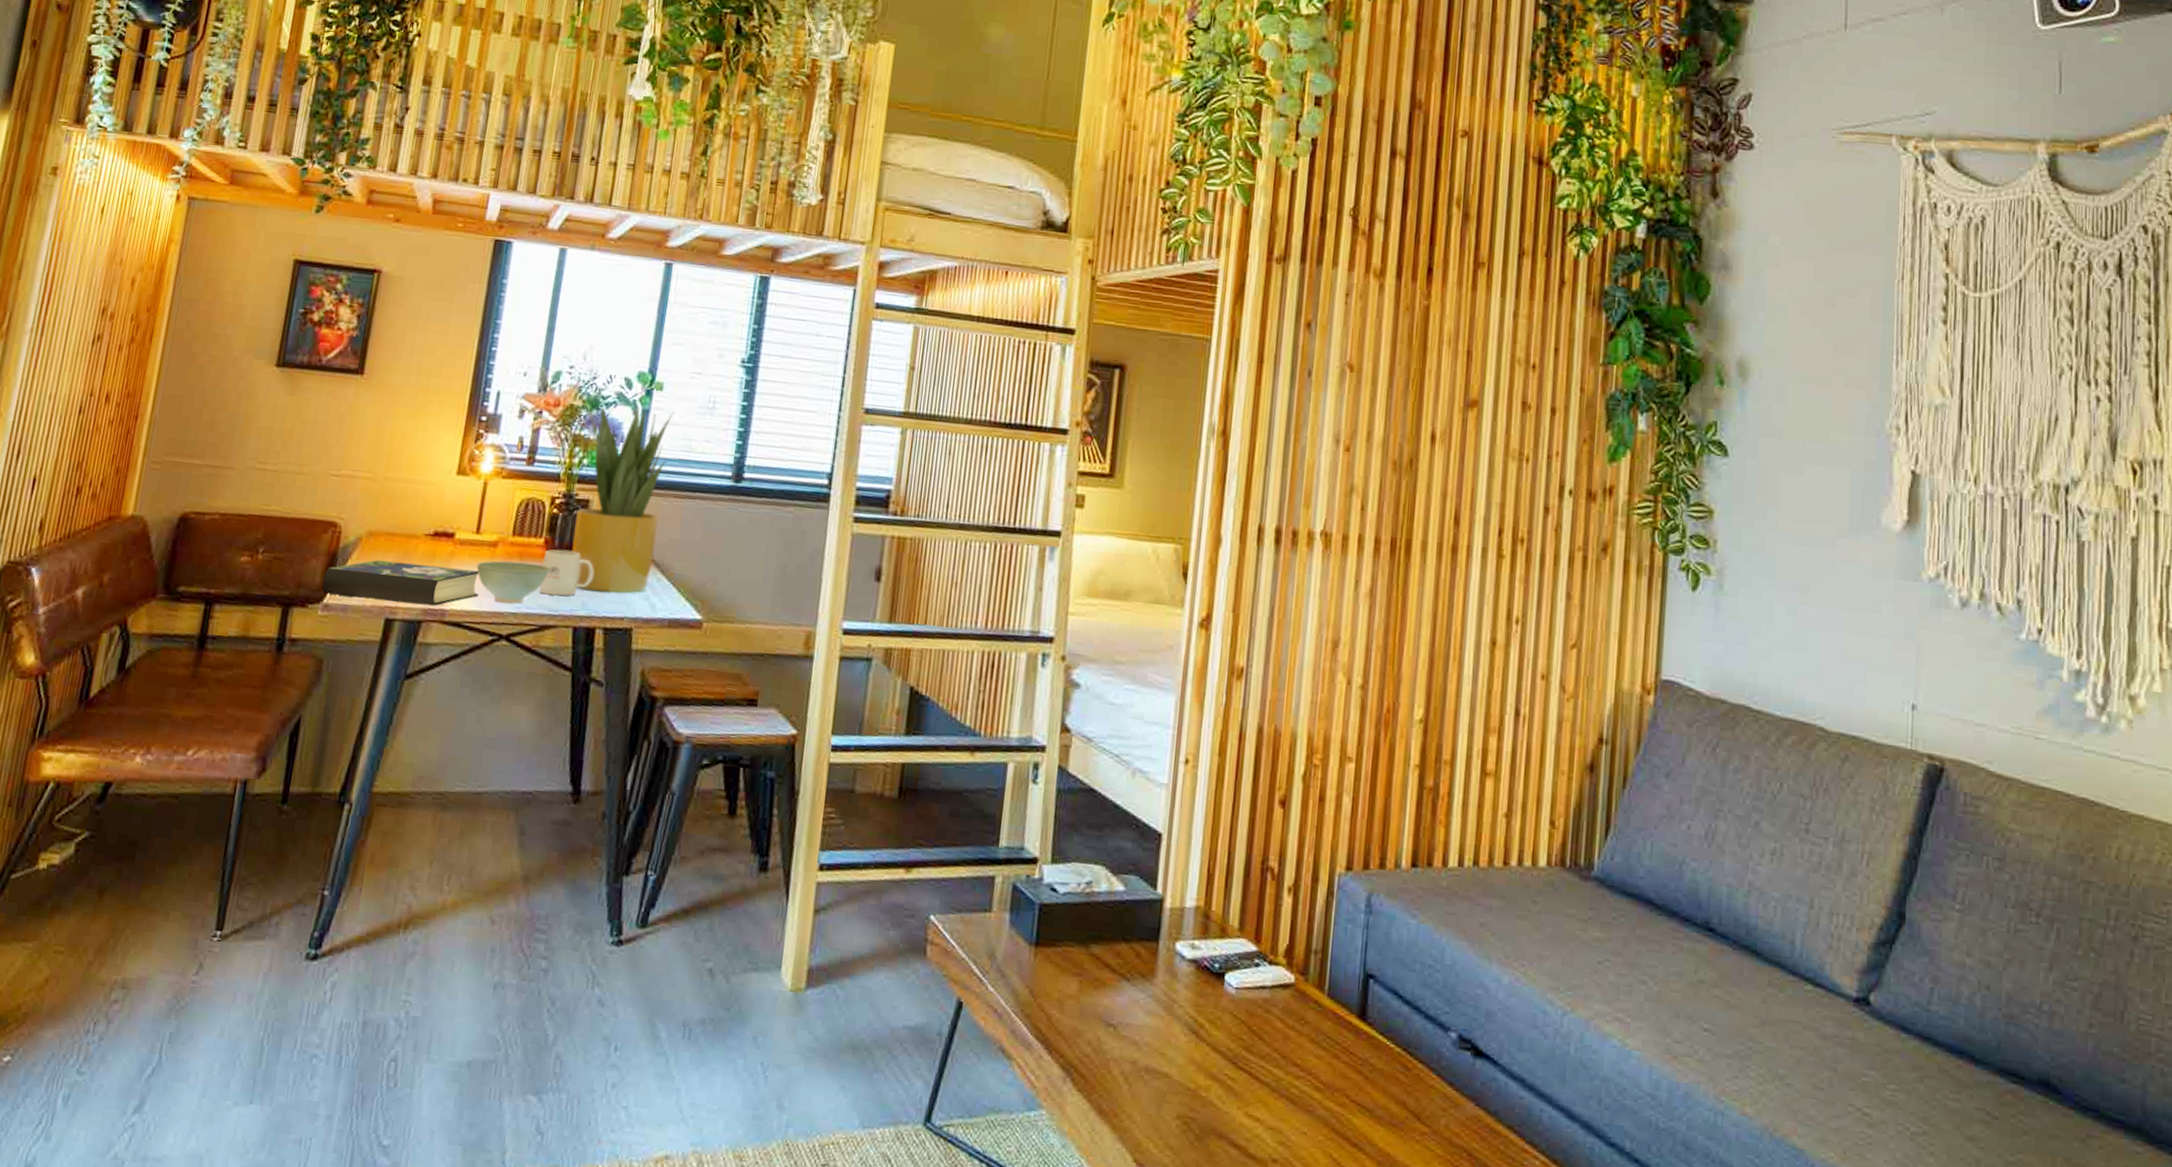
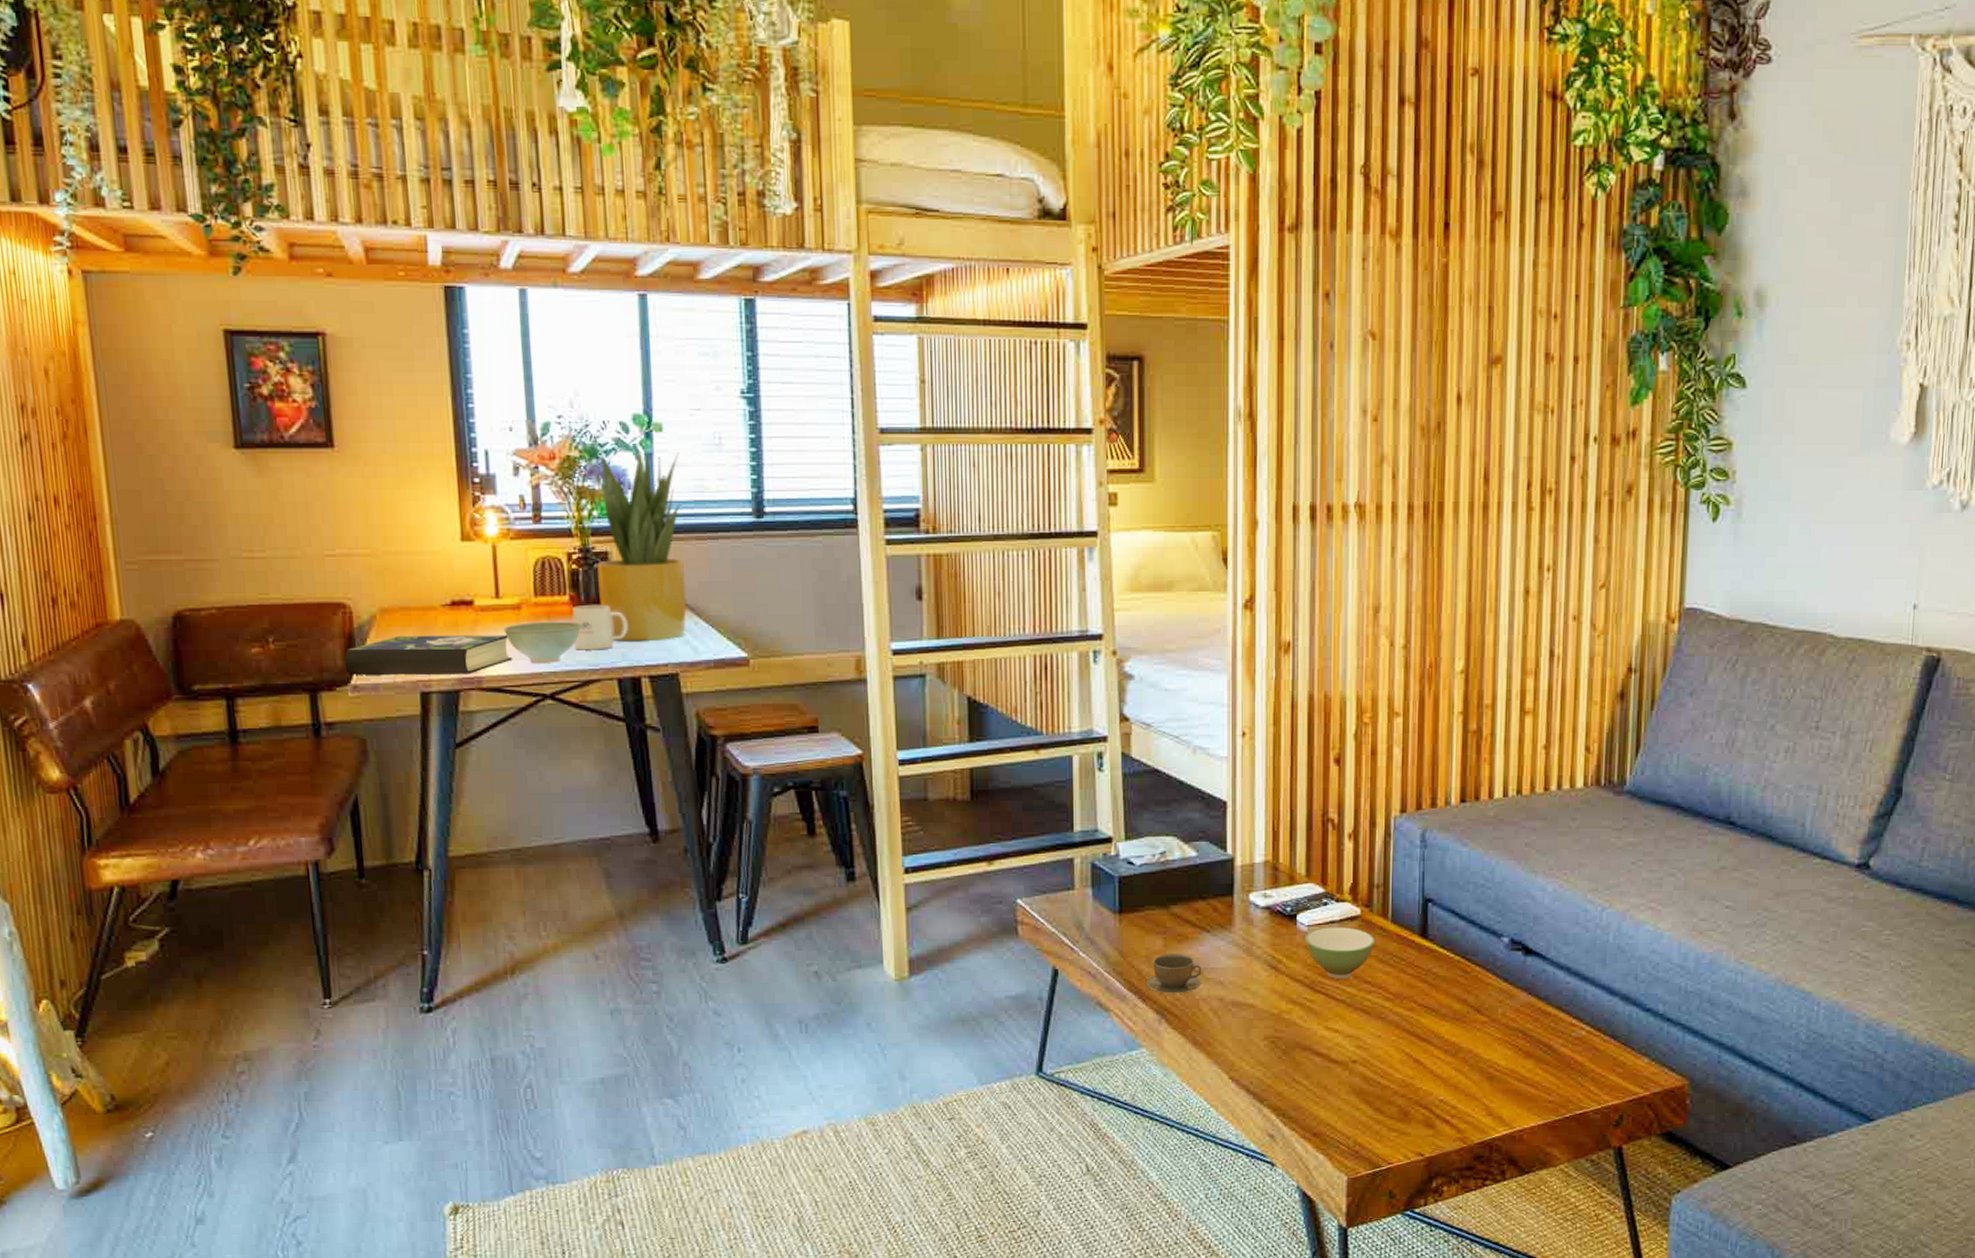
teacup: none [1054,999,1117,1050] -> present [1145,953,1202,994]
bowl: none [1231,992,1309,1058] -> present [1305,926,1376,979]

